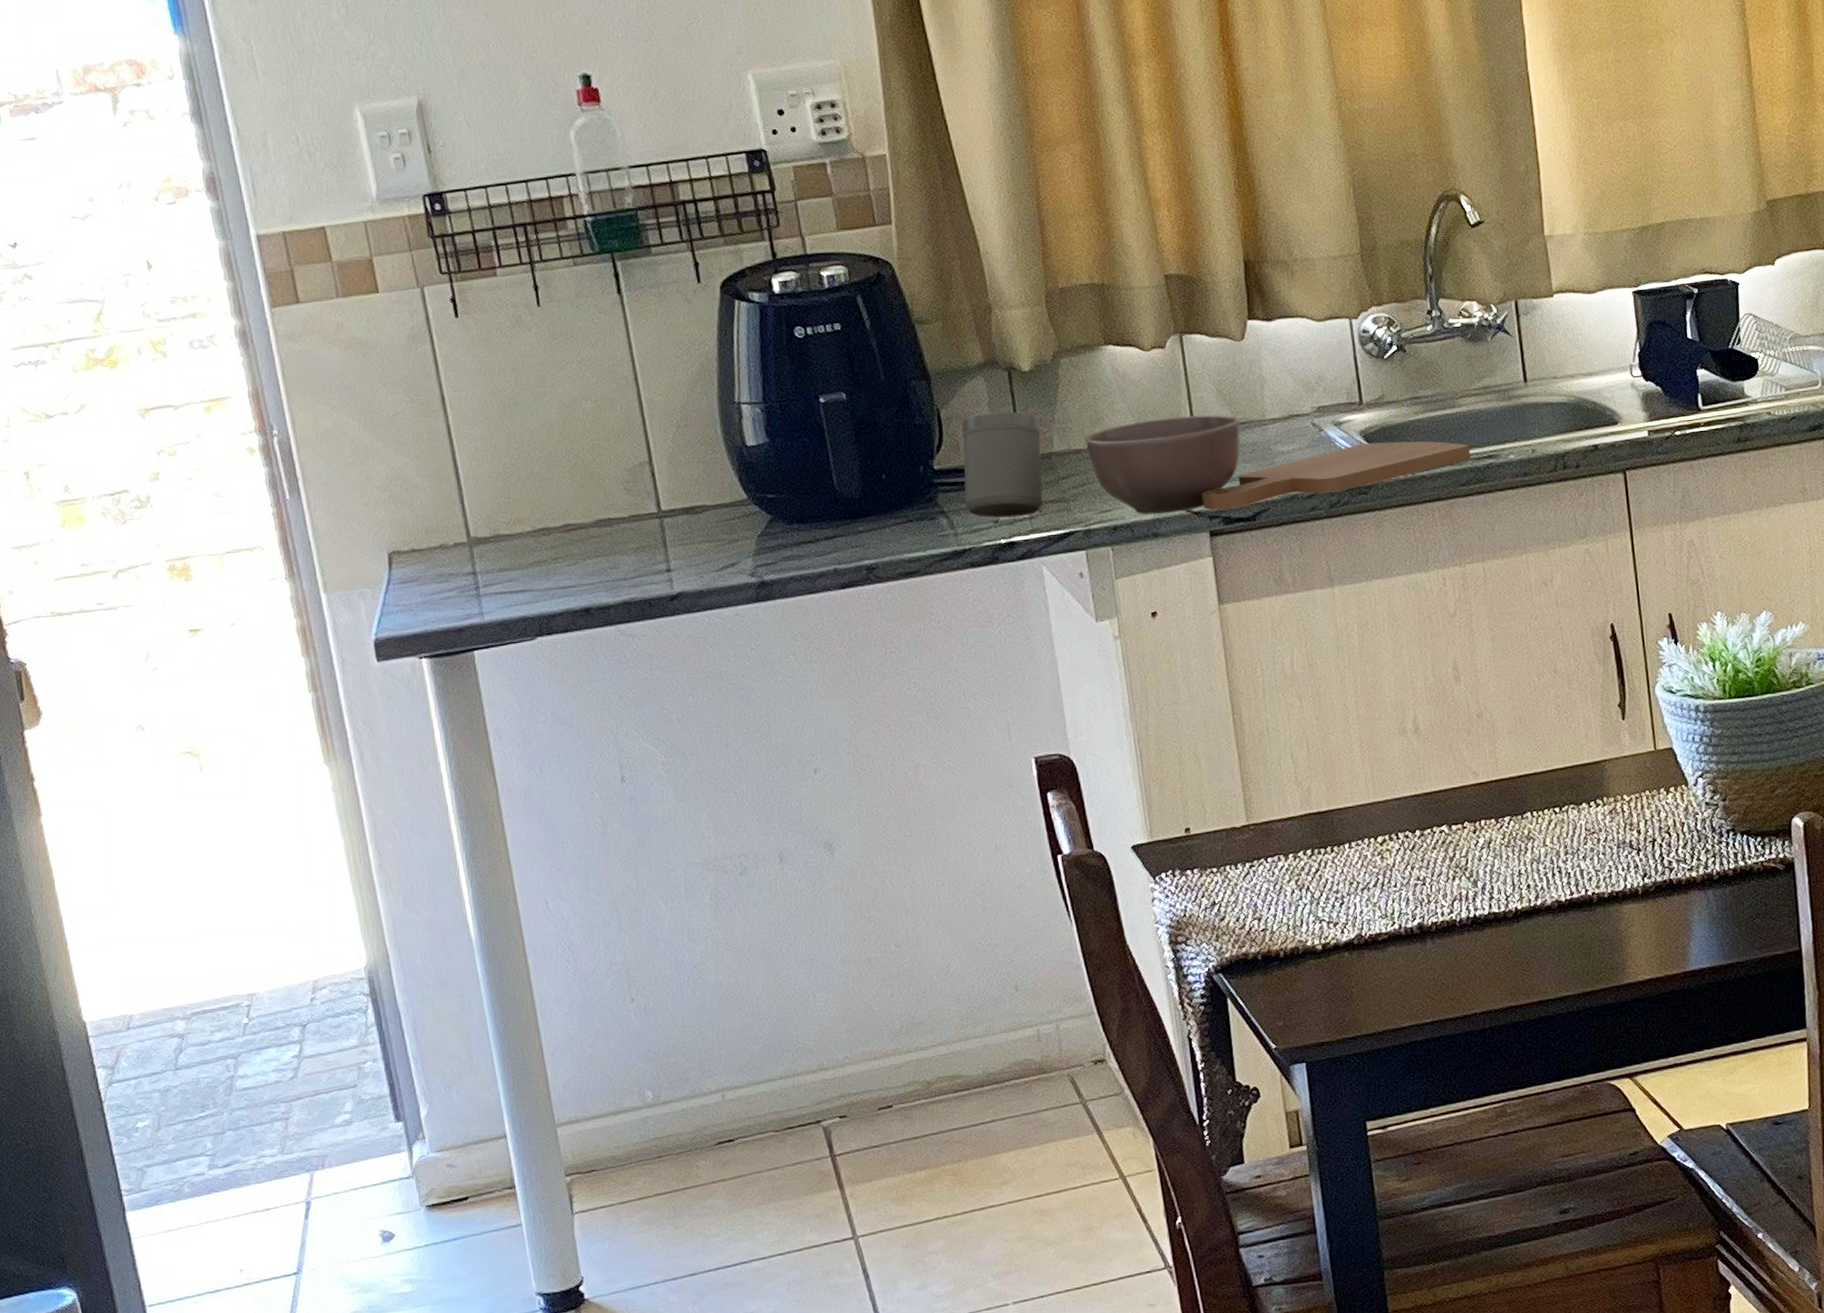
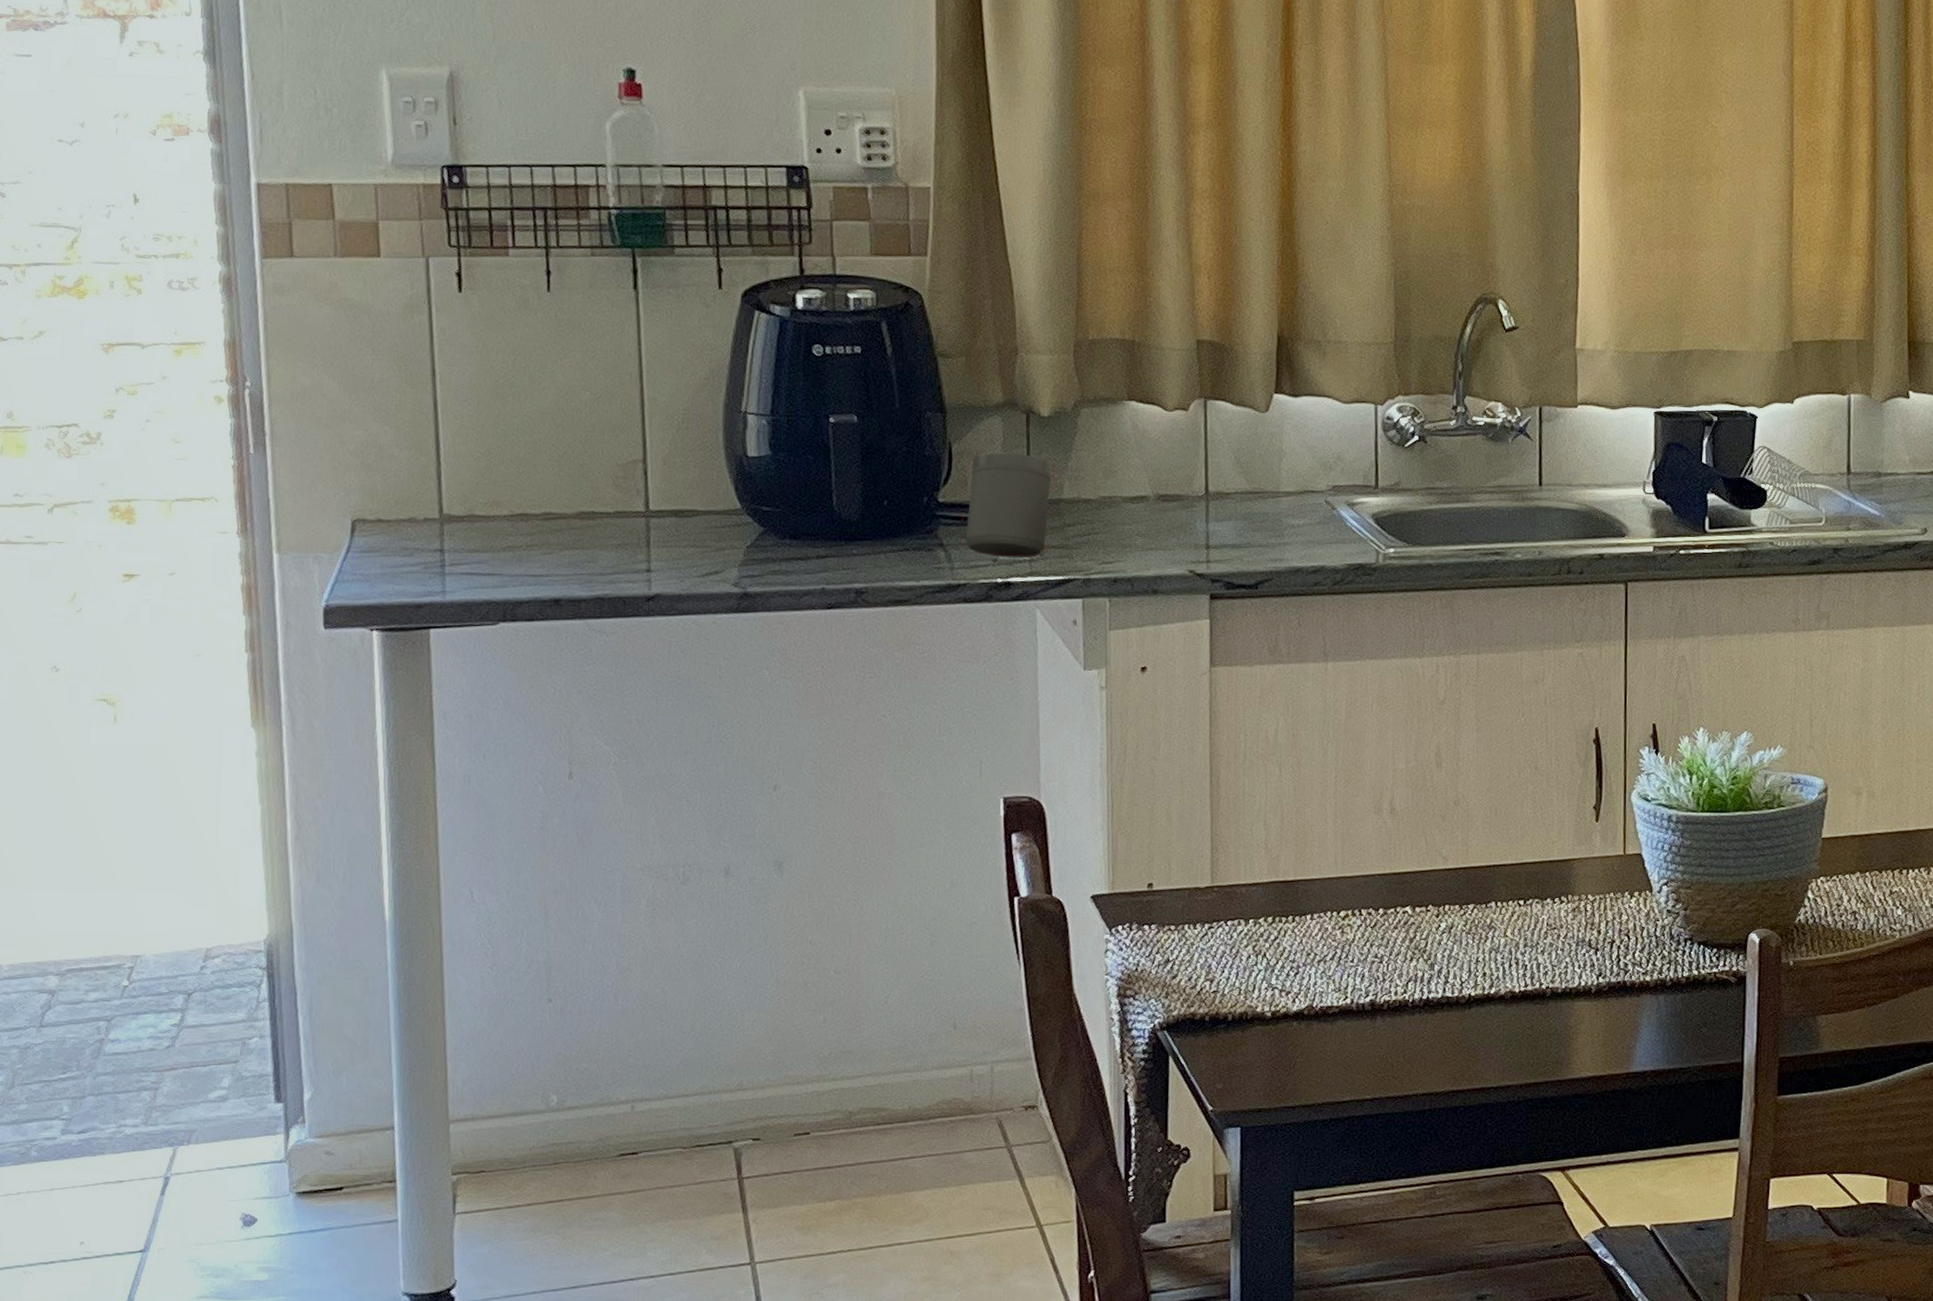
bowl: present [1084,414,1240,515] -> none [1095,478,1254,572]
cutting board: present [1202,441,1471,510] -> none [1206,525,1478,575]

